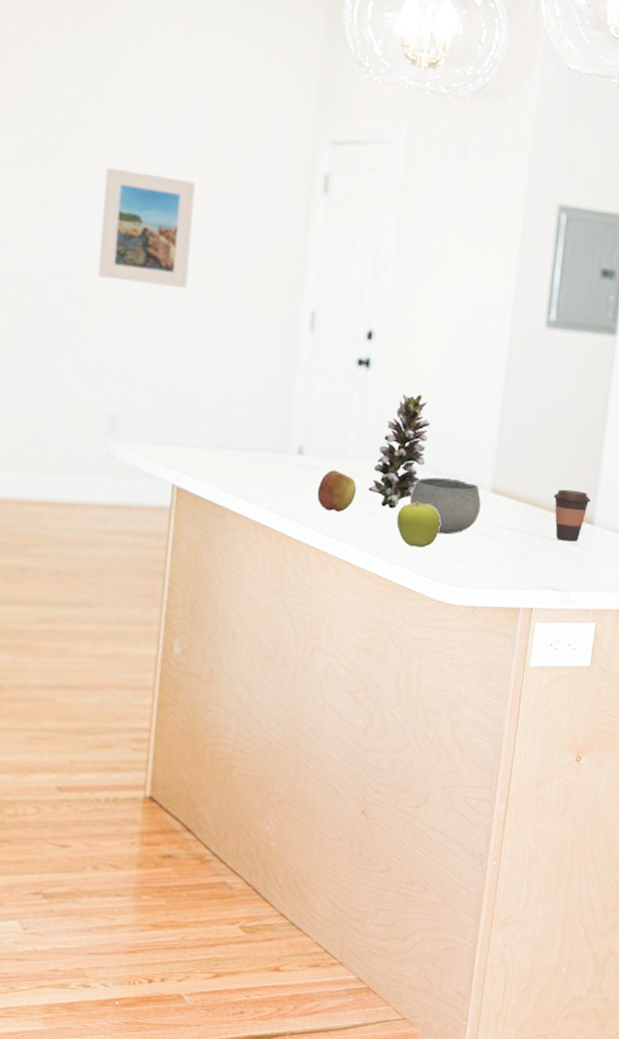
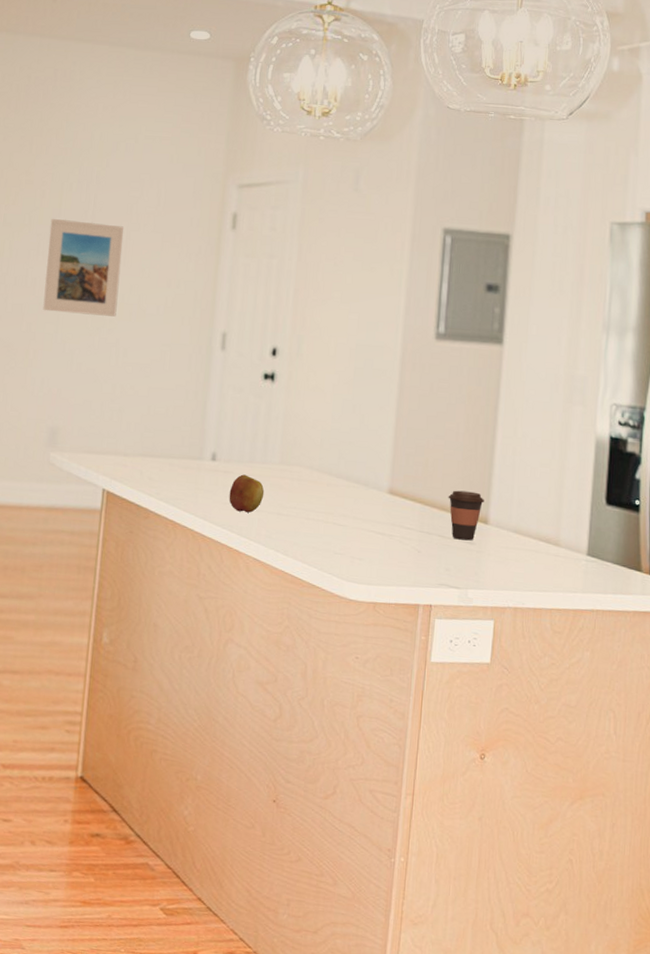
flower: present [368,393,431,509] -> none [275,403,331,510]
fruit: present [396,502,441,548] -> none [301,504,342,546]
bowl: present [410,477,481,535] -> none [313,480,379,534]

